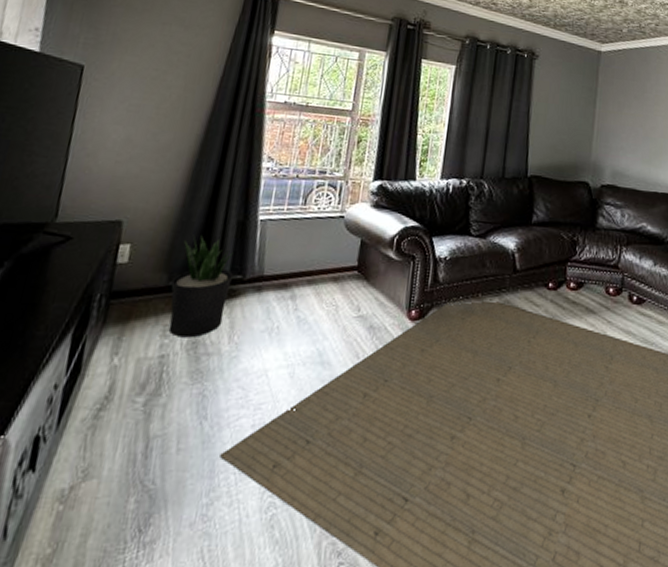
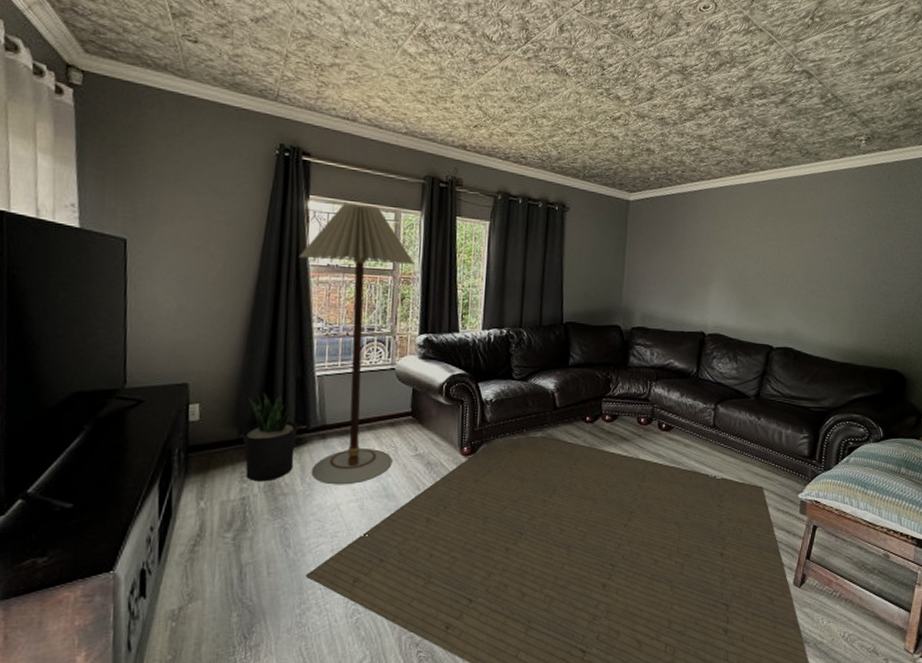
floor lamp: none [241,40,375,347] -> present [298,202,414,485]

